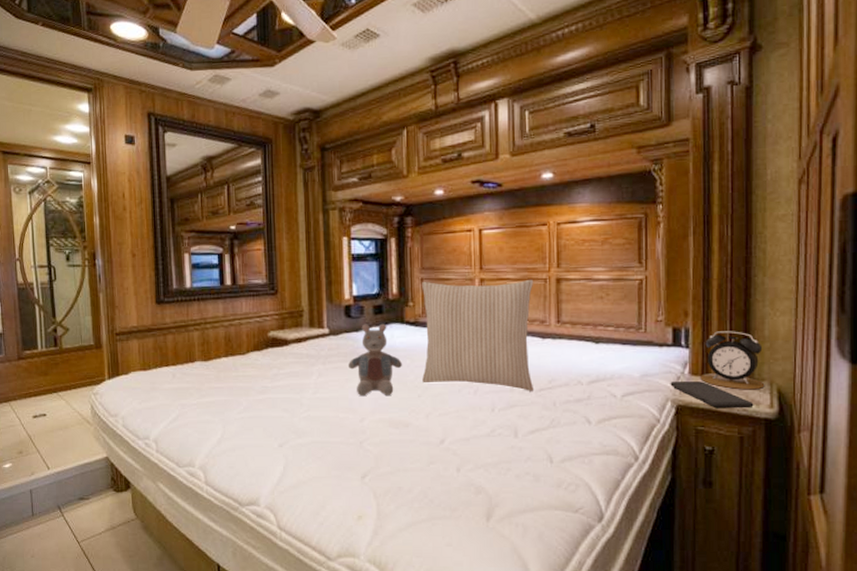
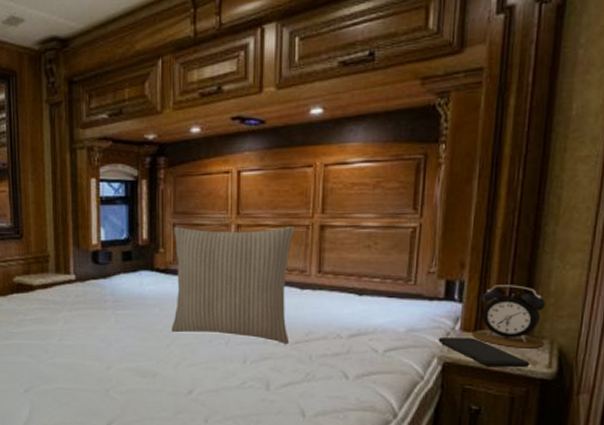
stuffed animal: present [347,323,403,395] -> none [94,270,152,344]

